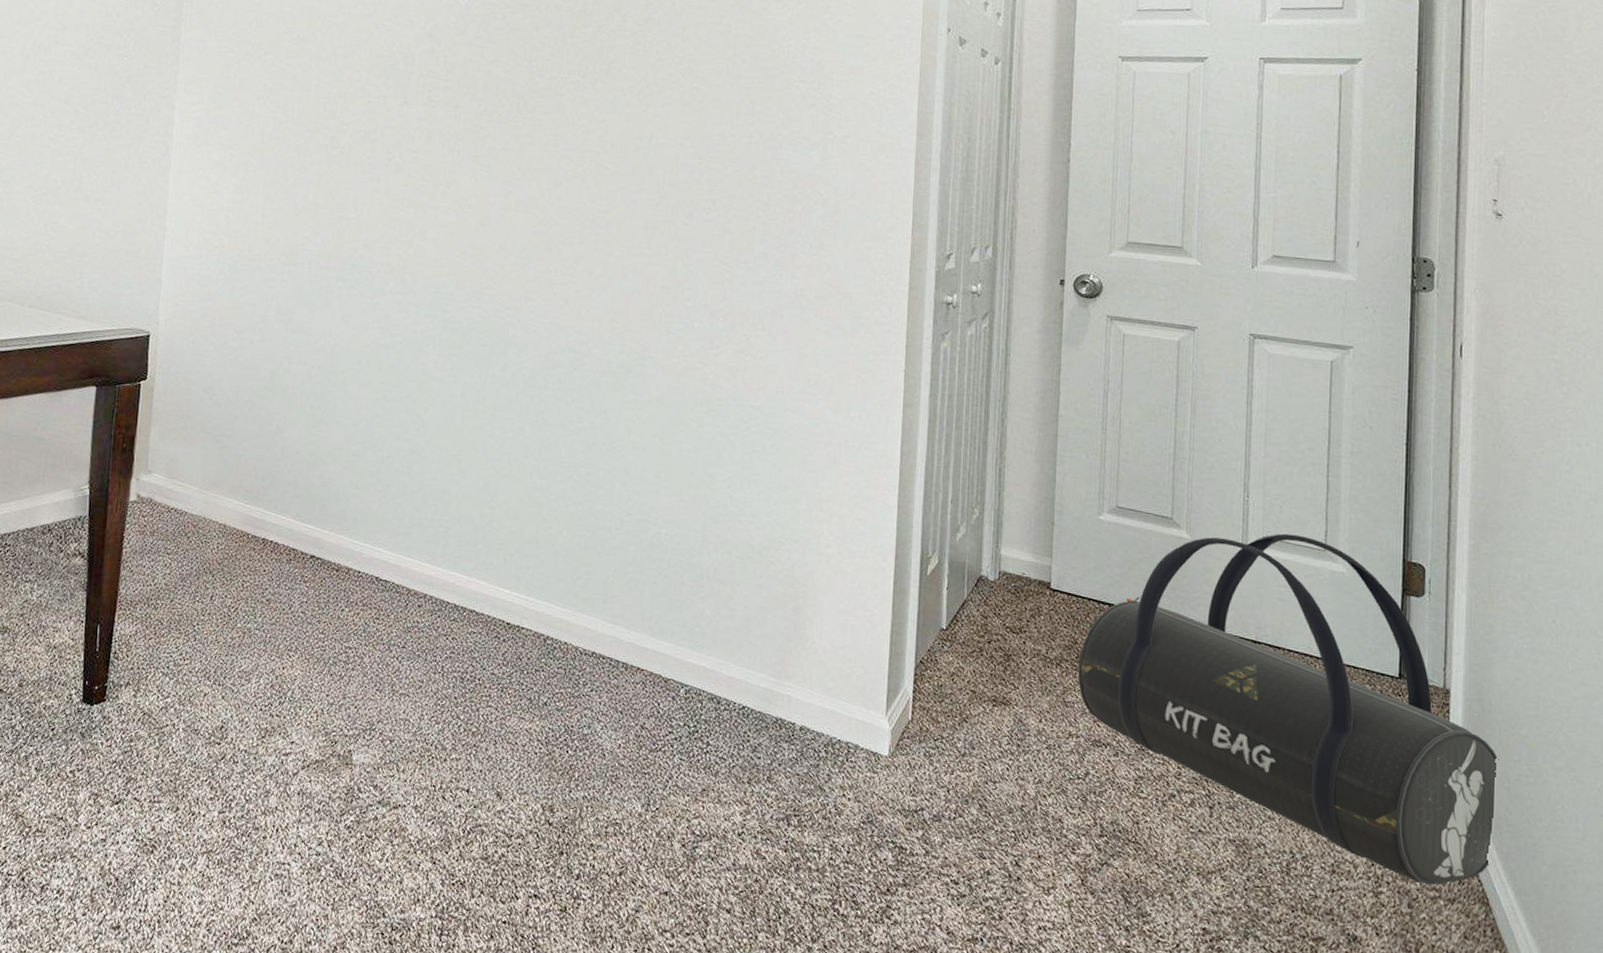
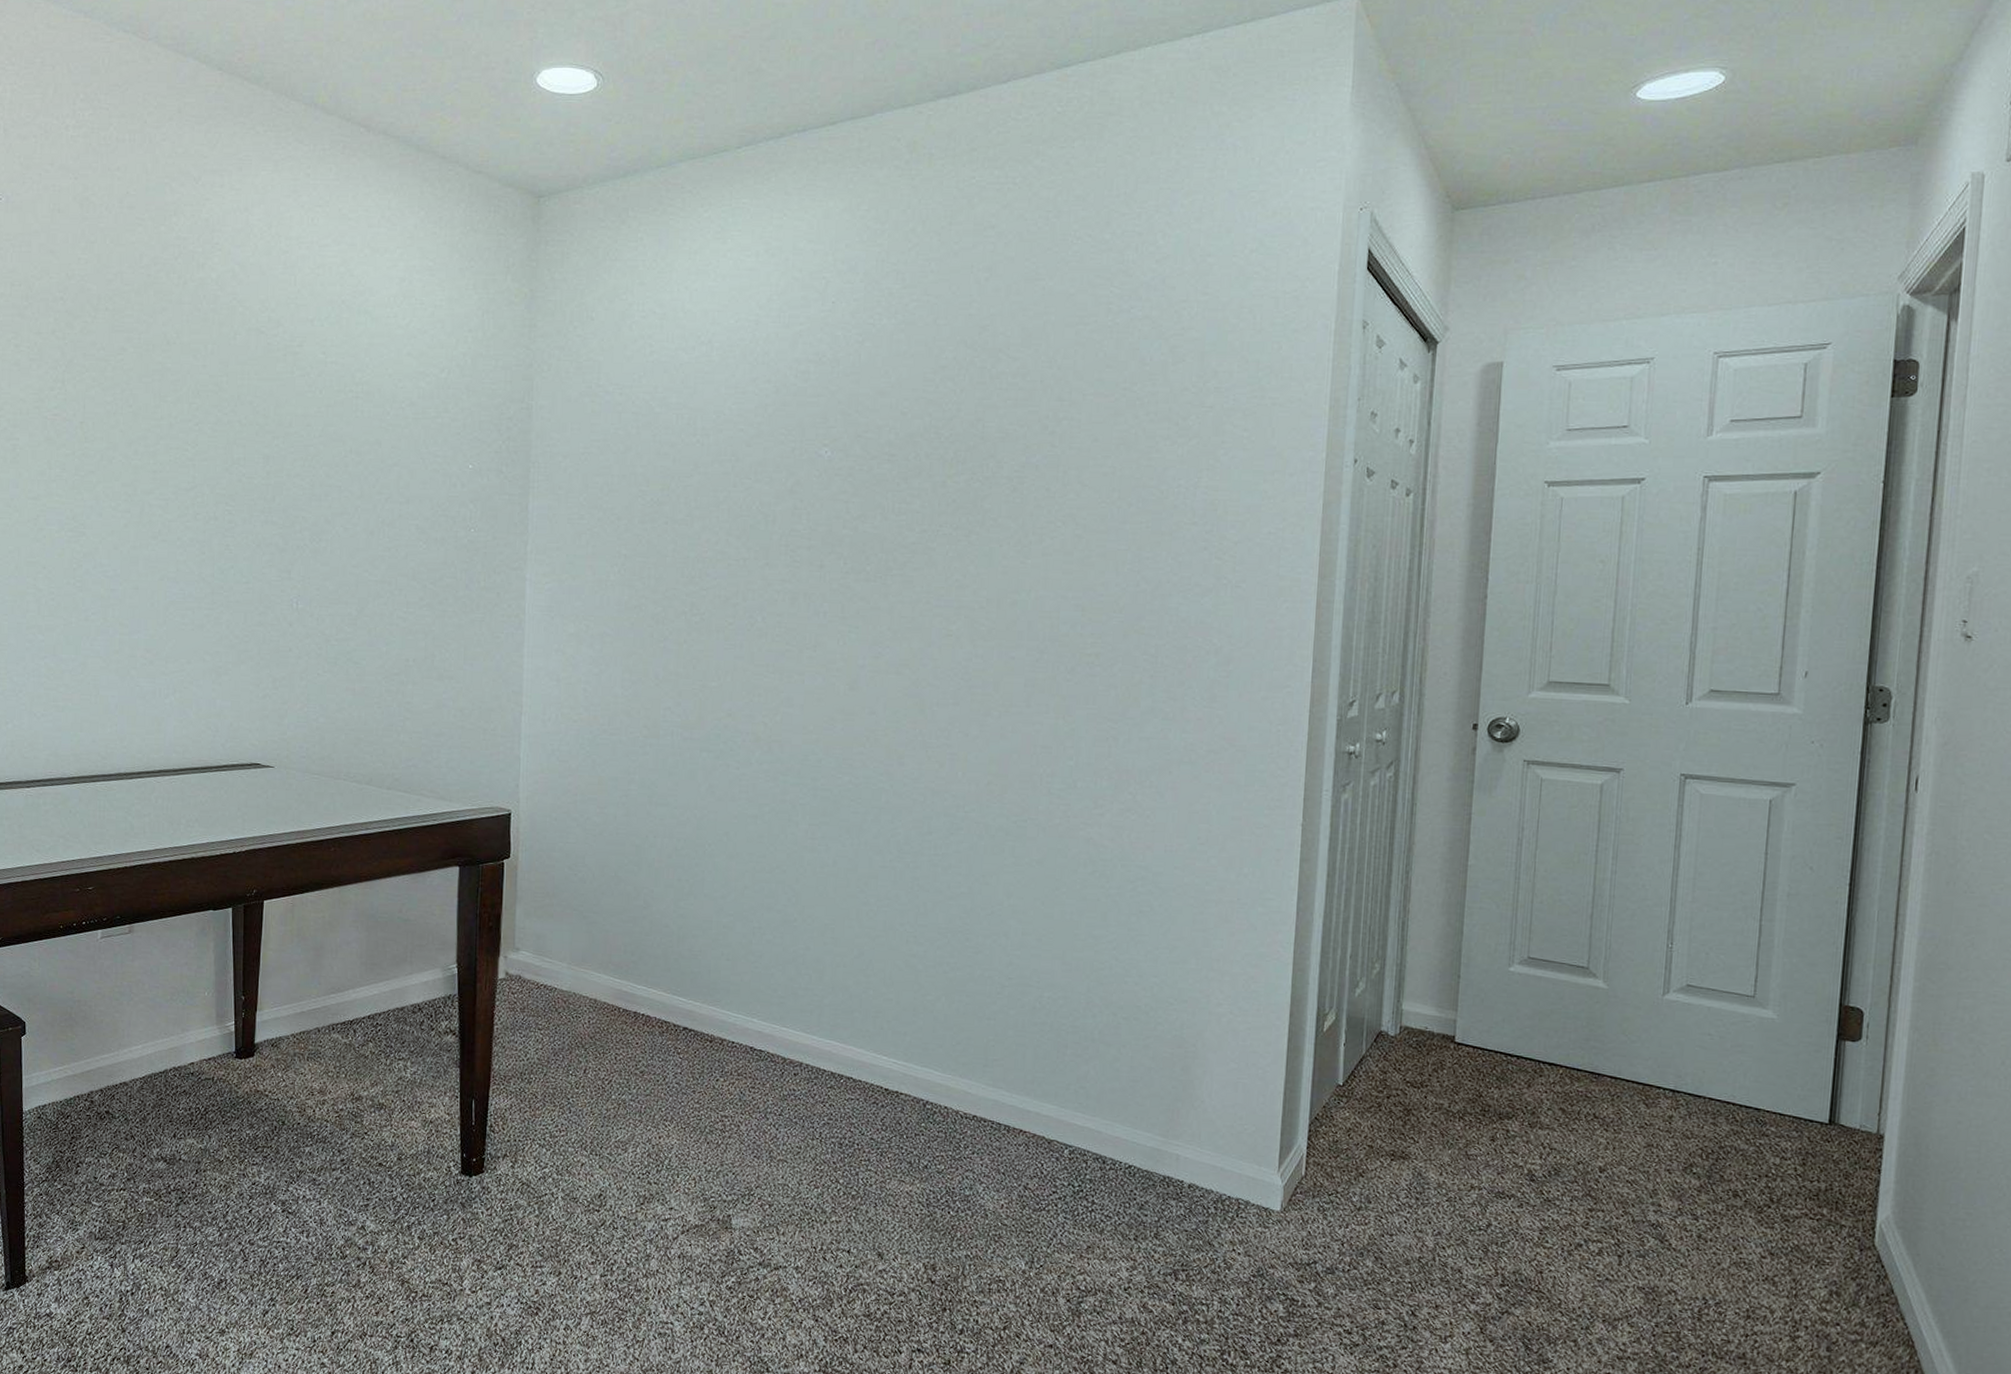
duffel bag: present [1077,533,1499,885] -> none [1481,980,1934,1329]

